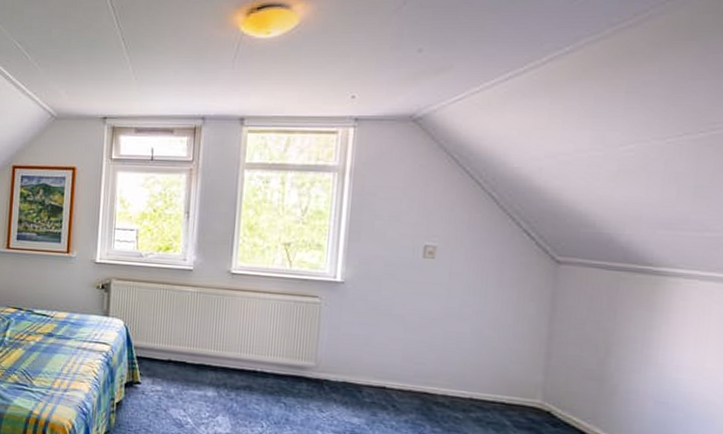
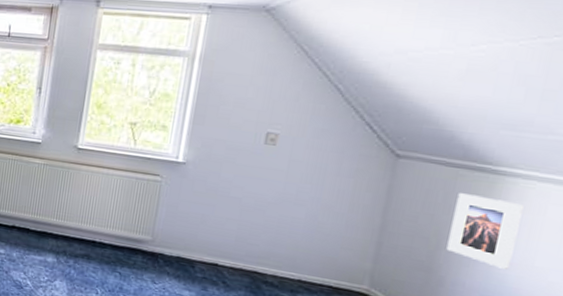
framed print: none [616,297,688,373] -> present [446,193,524,270]

